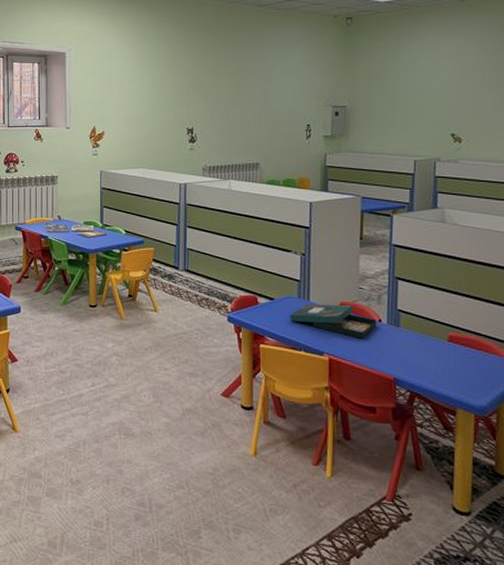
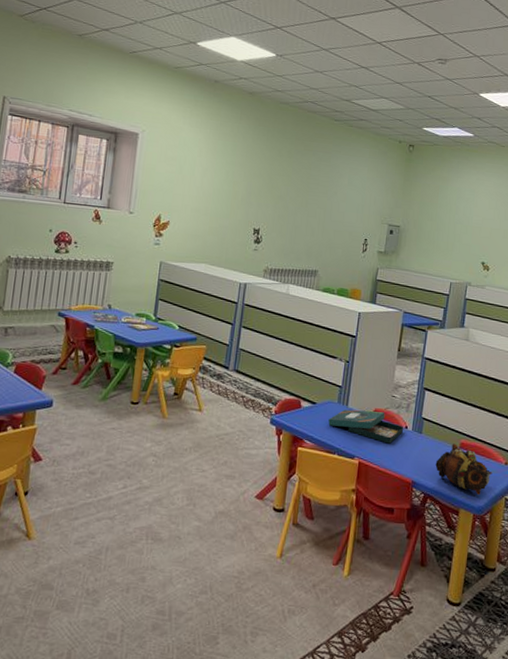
stuffed animal: none [420,337,494,394] -> present [435,443,493,496]

